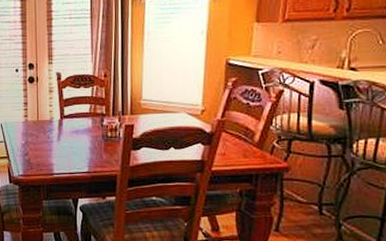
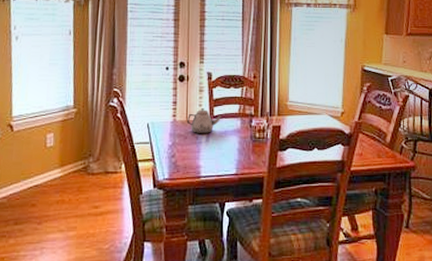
teapot: none [37,108,72,133] -> present [186,108,221,133]

